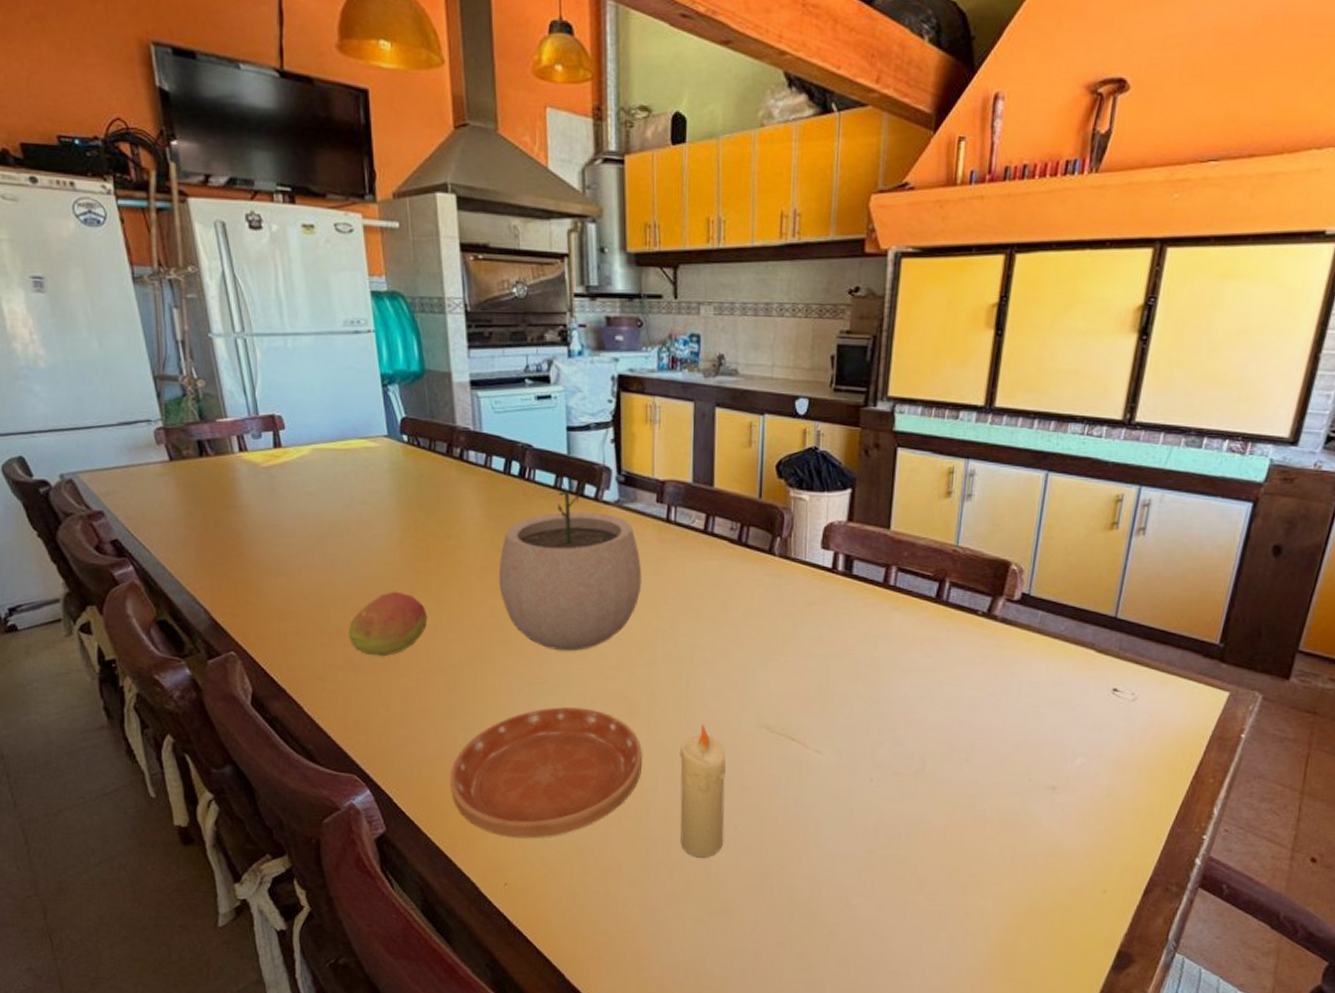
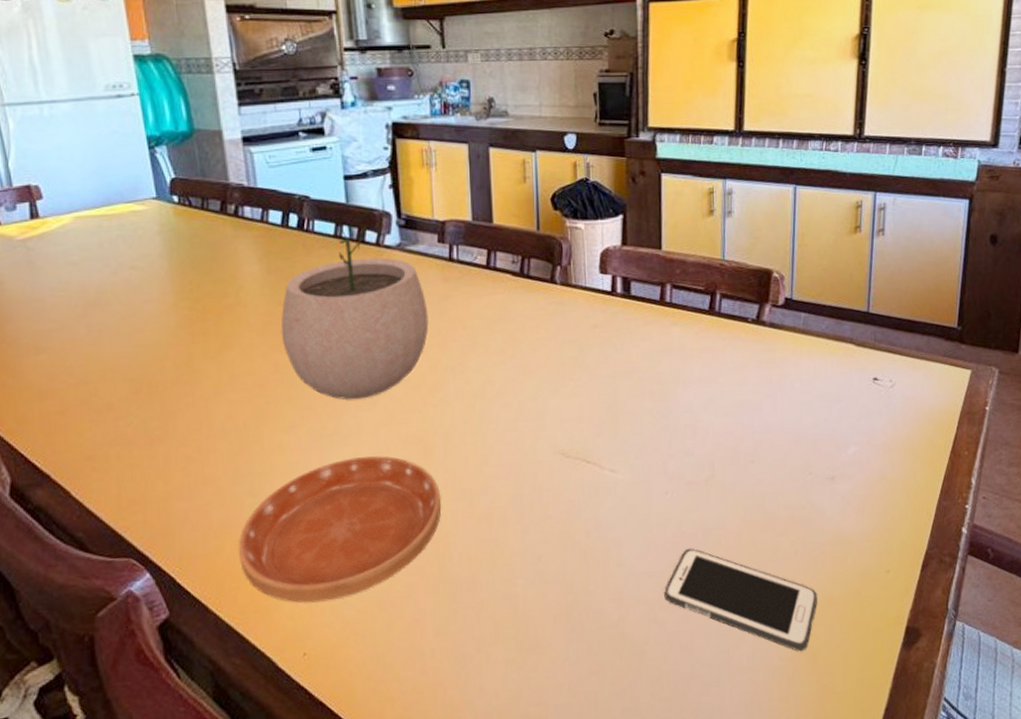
fruit: present [347,591,428,657] -> none [119,356,207,428]
candle: present [679,724,726,858] -> none [478,457,528,596]
cell phone: none [860,838,1023,958] -> present [664,548,817,652]

